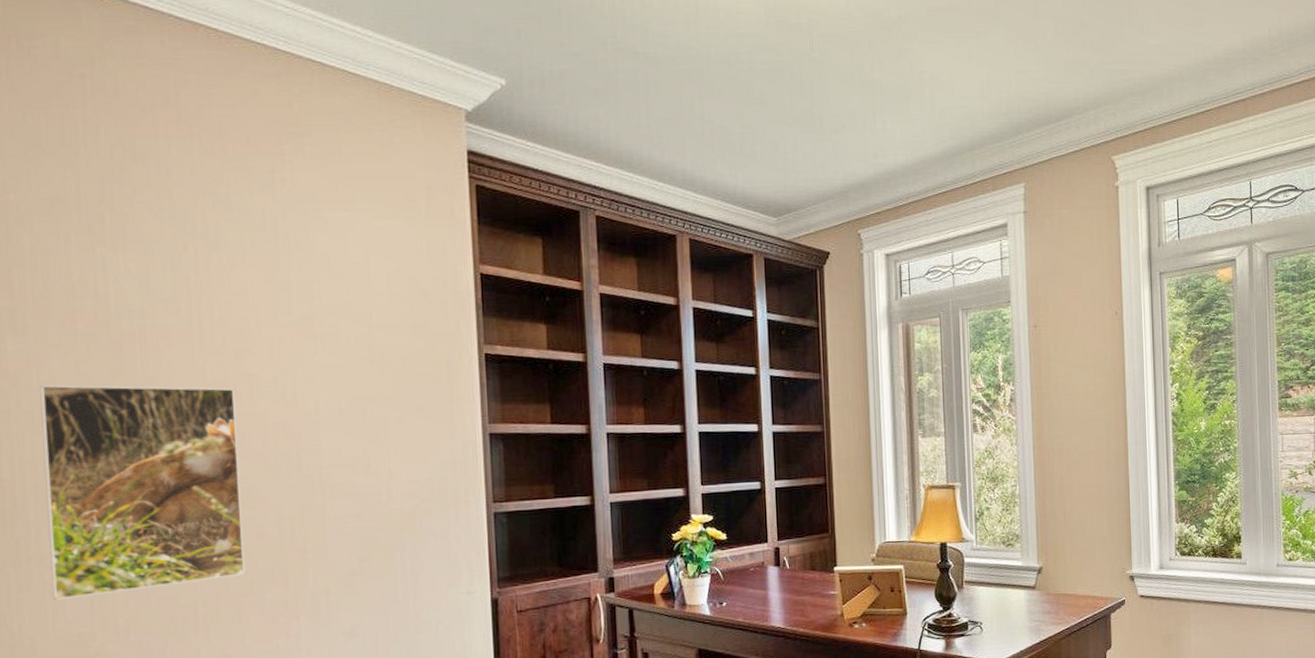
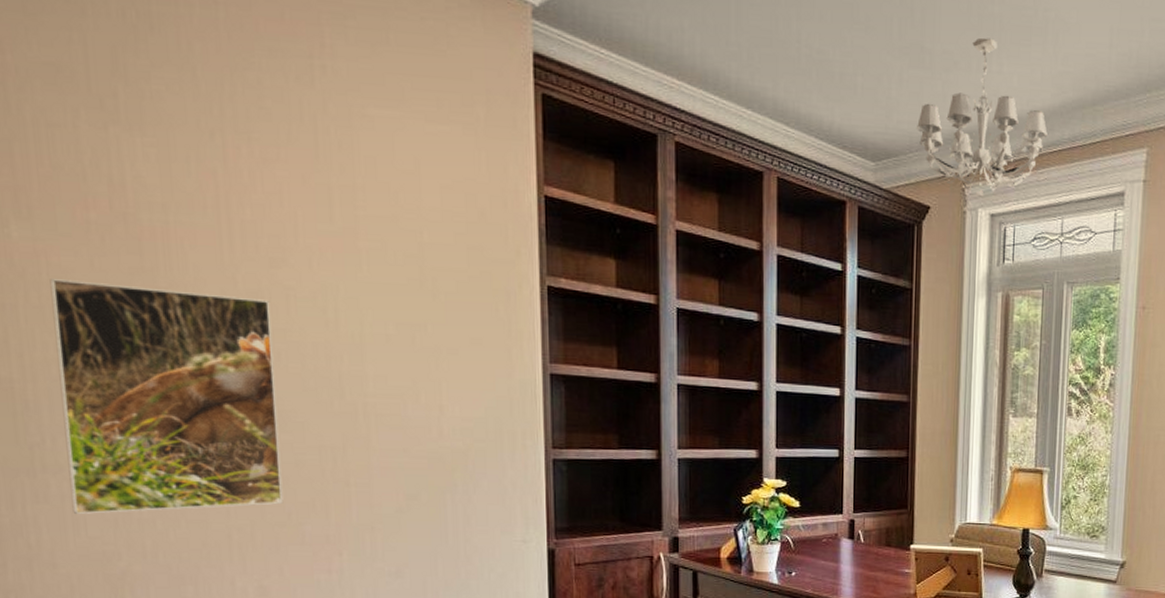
chandelier: none [813,101,932,240] -> present [917,37,1048,197]

